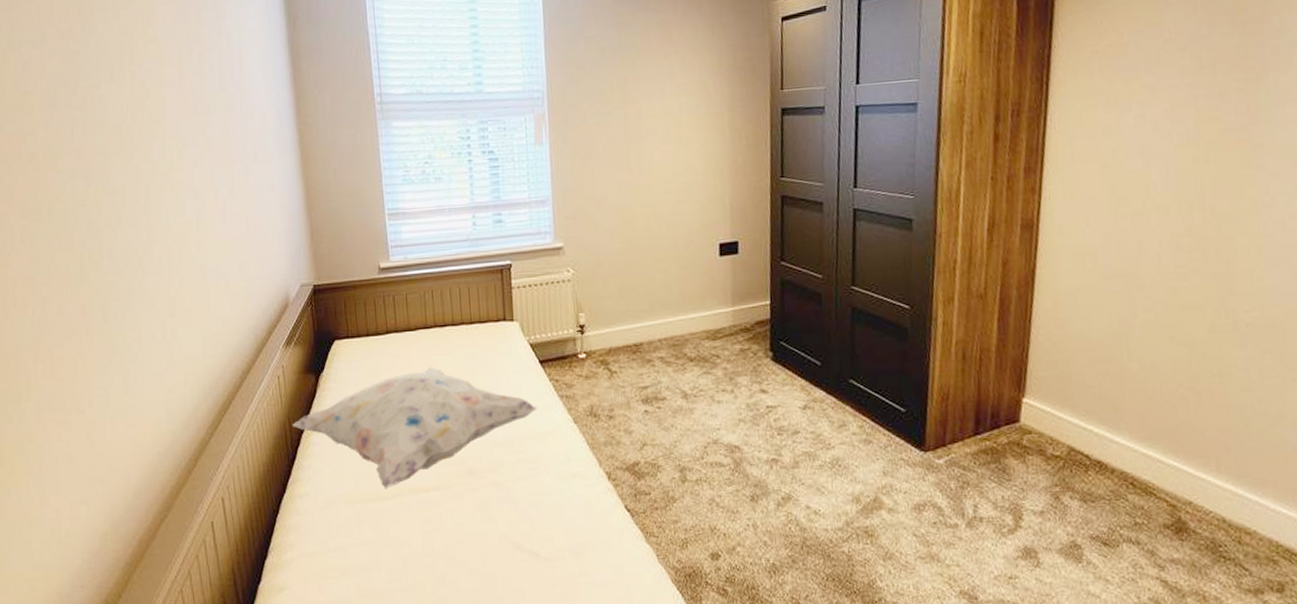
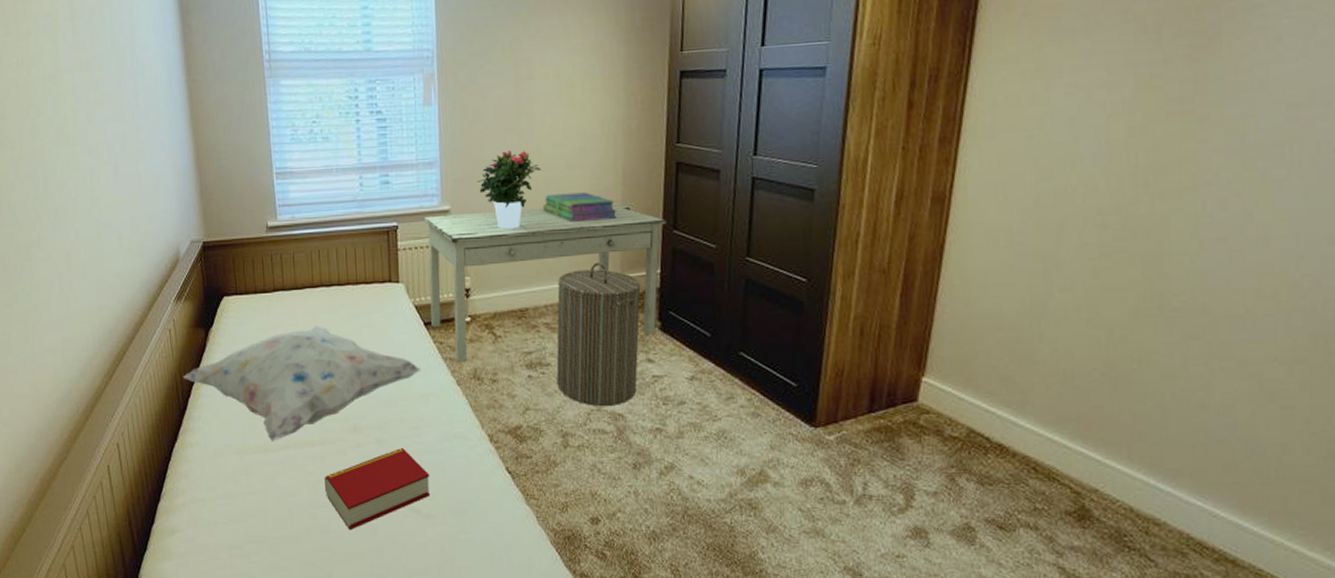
book: none [440,489,550,579] -> present [325,447,431,531]
desk: none [537,237,774,400] -> present [423,204,666,362]
potted flower: none [589,186,653,265] -> present [477,149,542,229]
stack of books: none [654,227,727,256] -> present [542,192,618,222]
laundry hamper: none [671,295,752,440] -> present [556,262,641,407]

